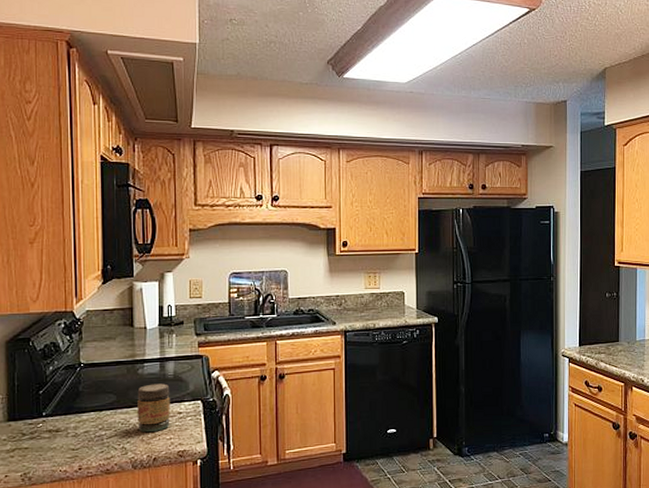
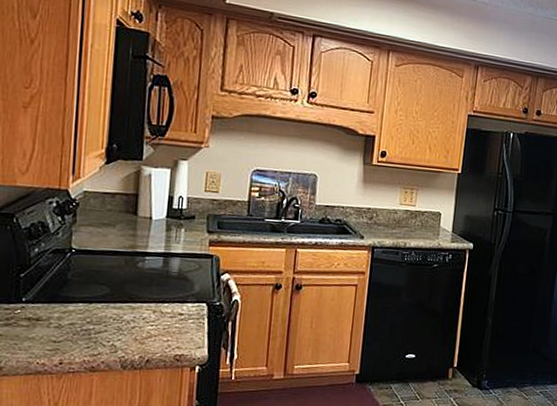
jar: present [137,383,170,433] -> none [131,279,173,332]

